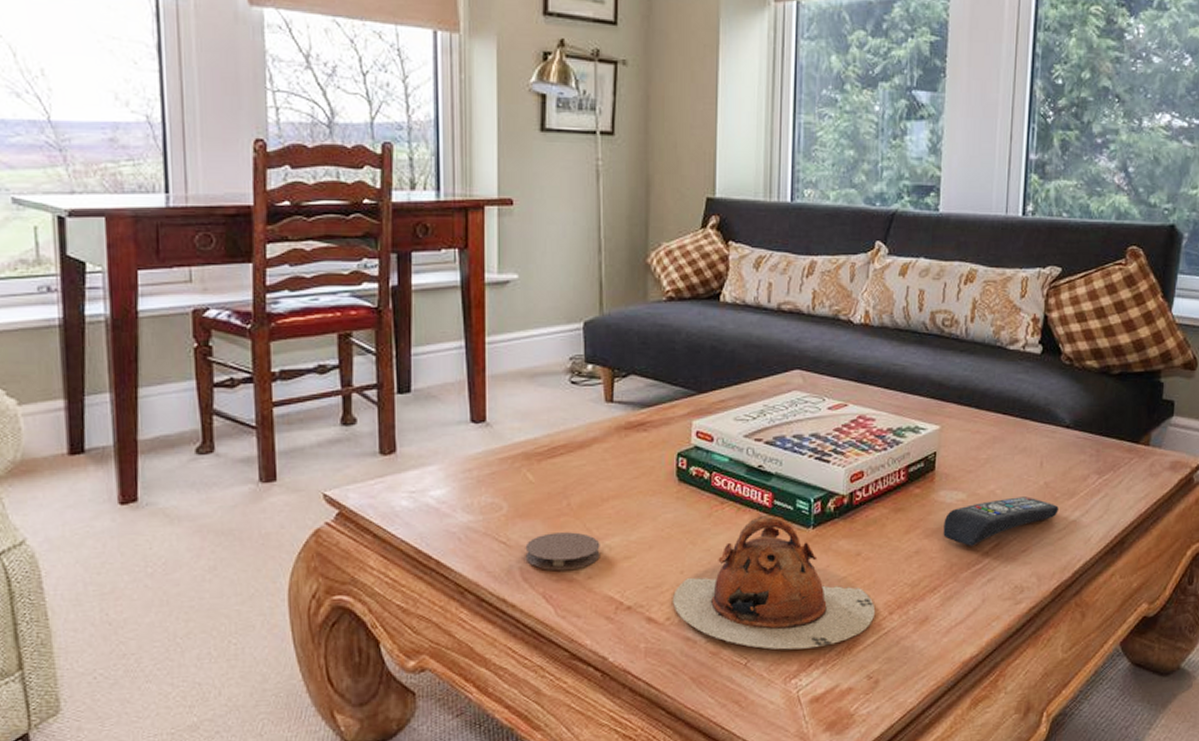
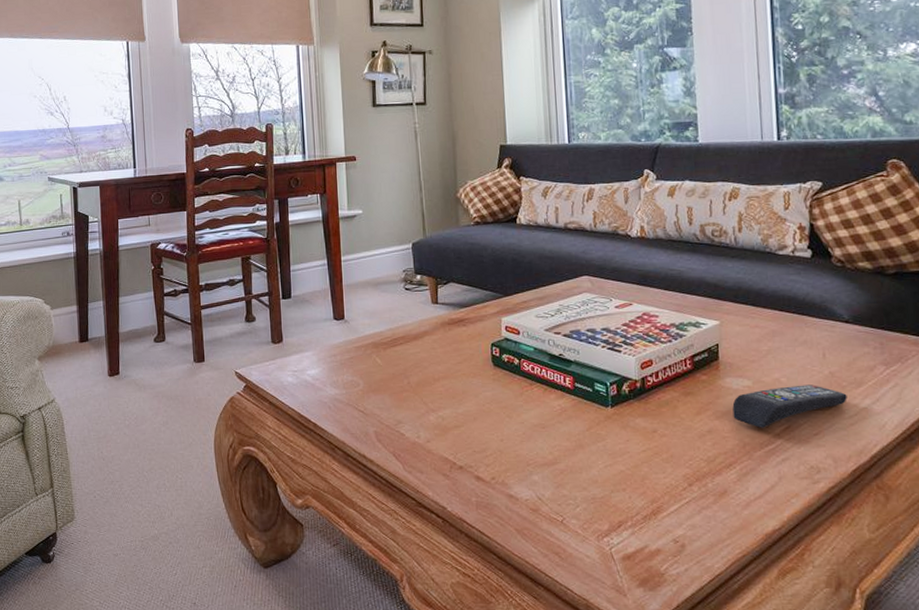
coaster: present [525,532,600,571] -> none [378,405,436,435]
teapot: present [672,515,876,650] -> none [495,395,676,511]

